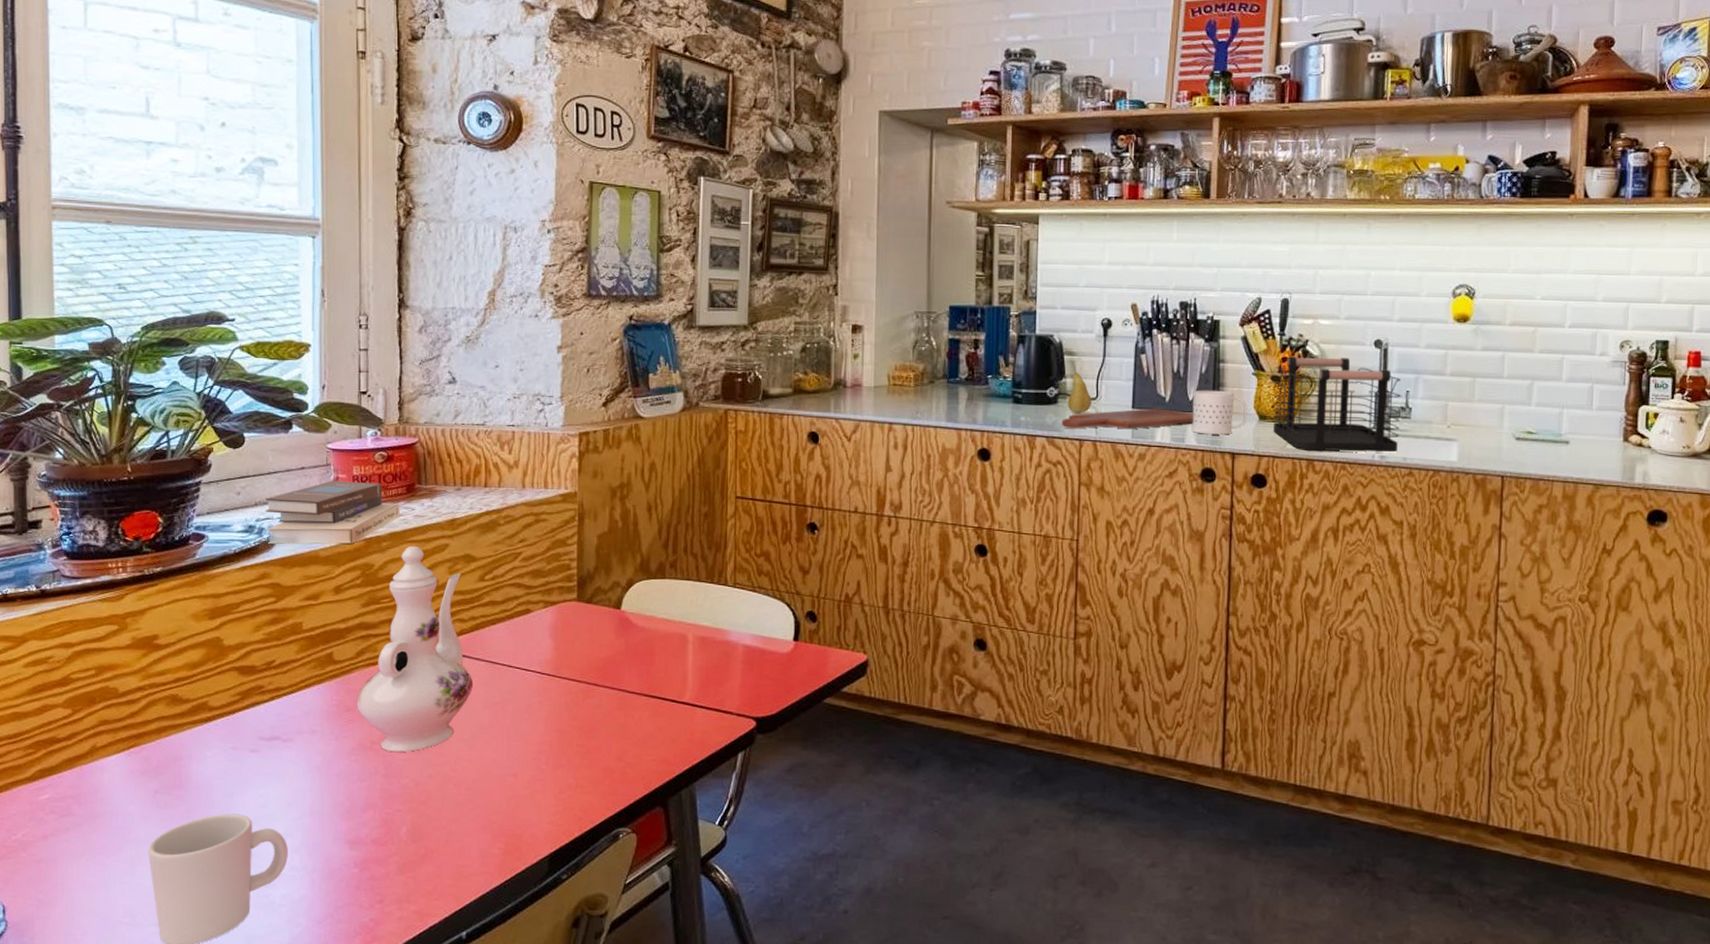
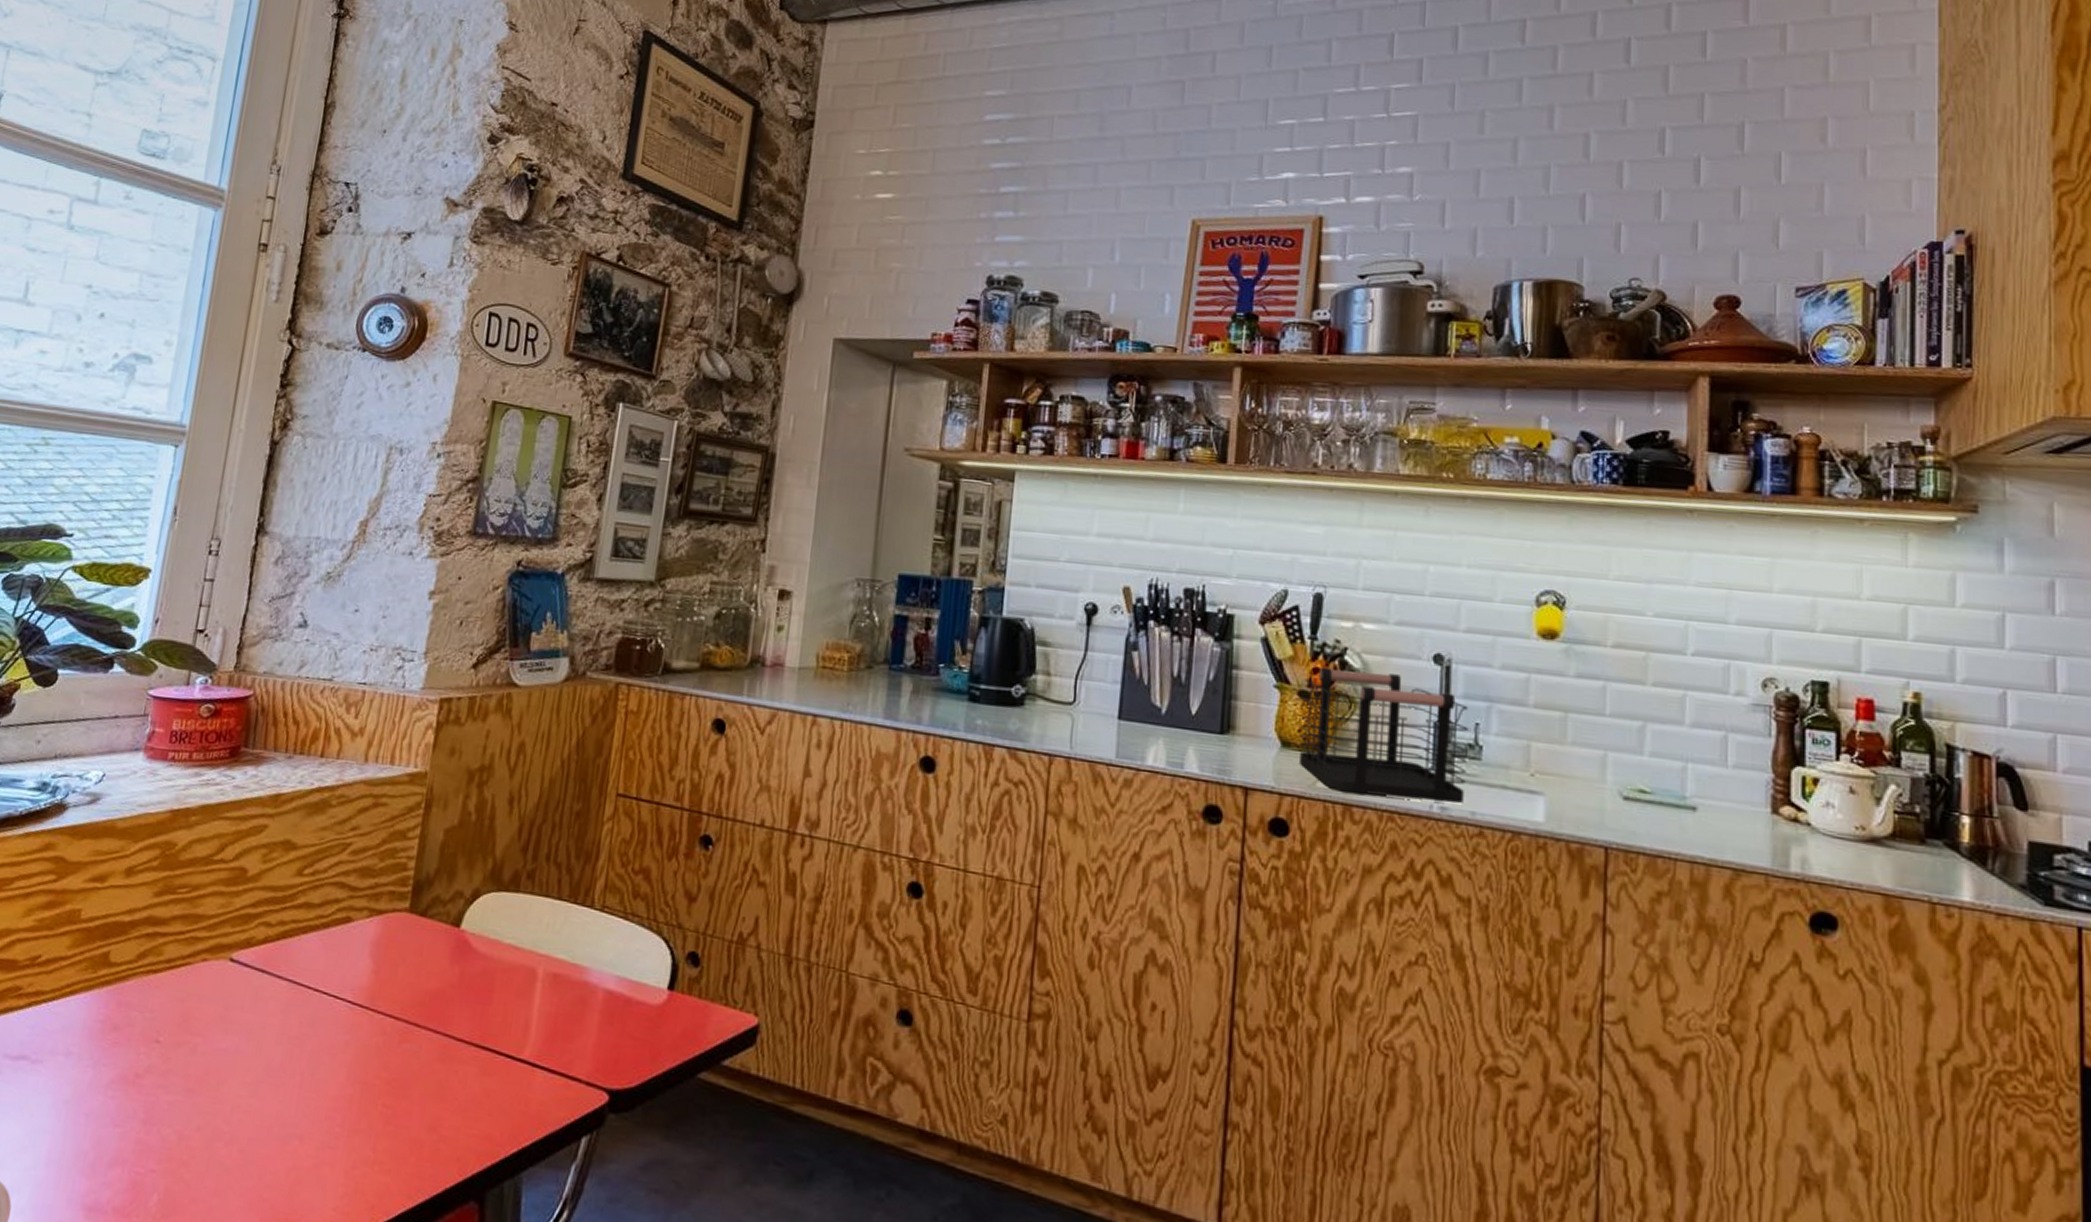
books: present [266,480,400,545] -> none [59,734,219,815]
ewer: present [356,545,474,753] -> none [125,823,276,1093]
cutting board: present [1061,408,1193,430] -> none [1027,720,1196,747]
fruit: present [1067,372,1091,413] -> none [1036,667,1067,721]
mug: present [1191,390,1248,435] -> none [1193,702,1267,763]

